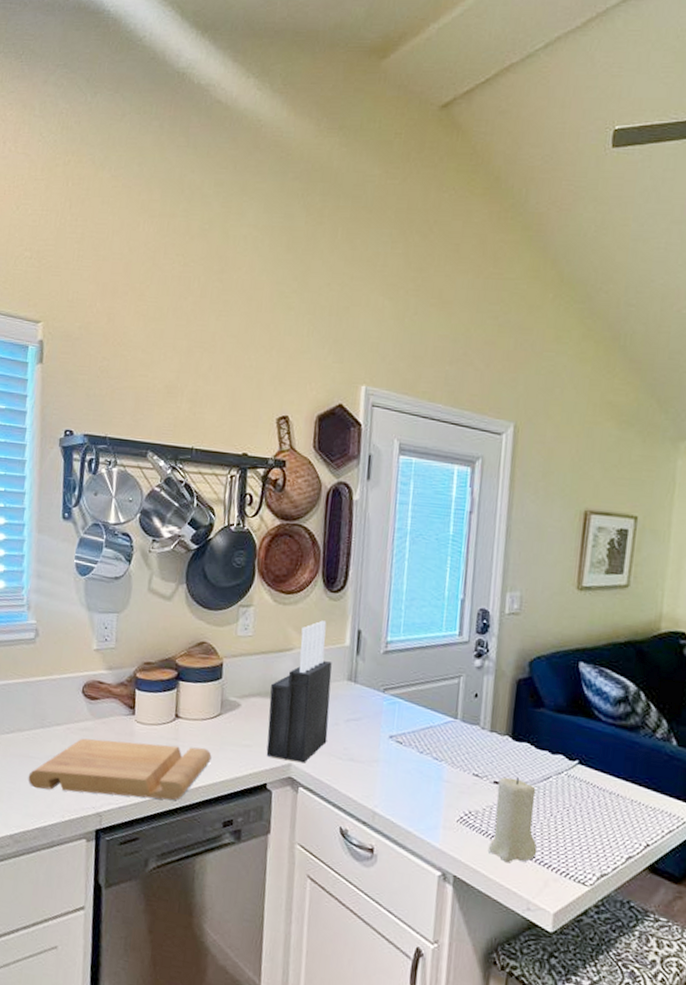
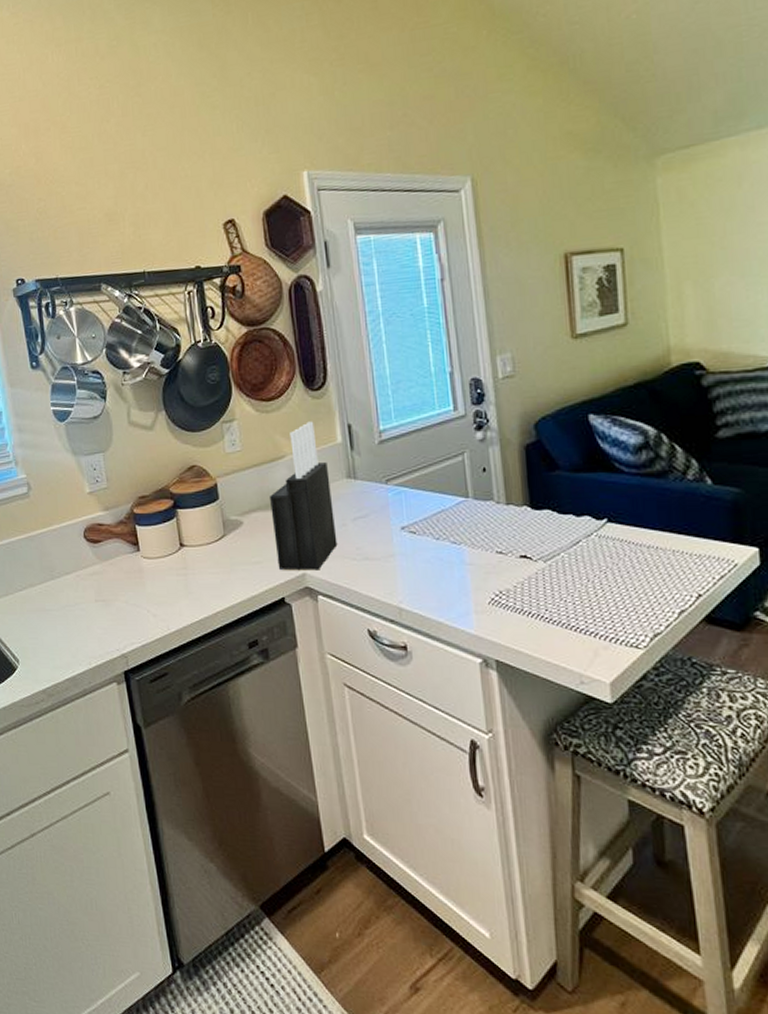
cutting board: present [28,738,212,800] -> none [48,573,224,640]
candle: present [488,777,538,863] -> none [524,547,580,638]

